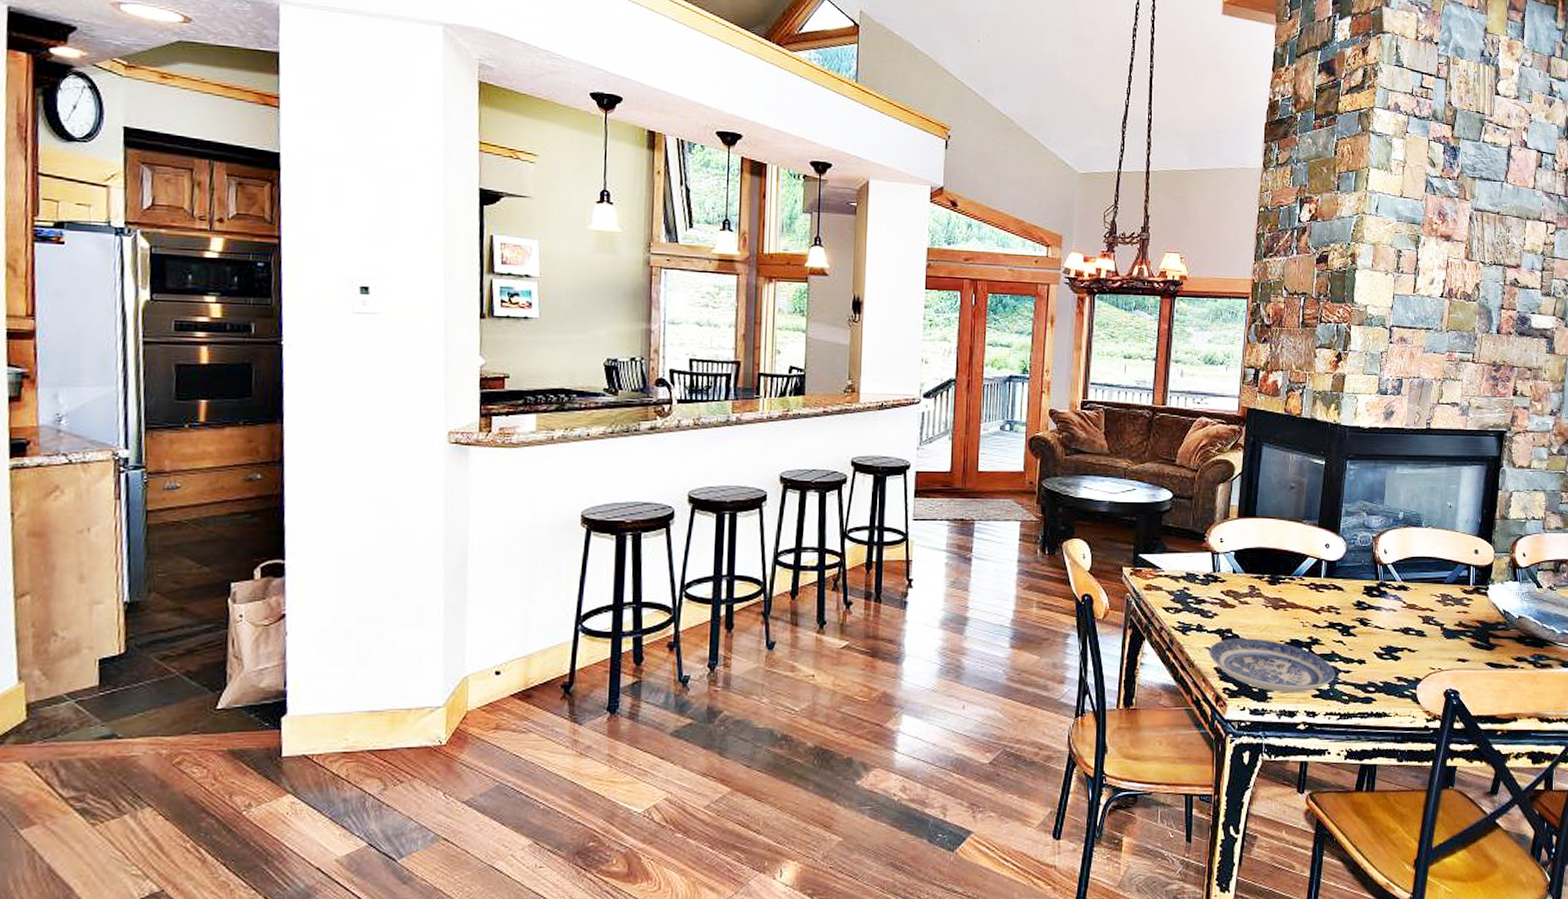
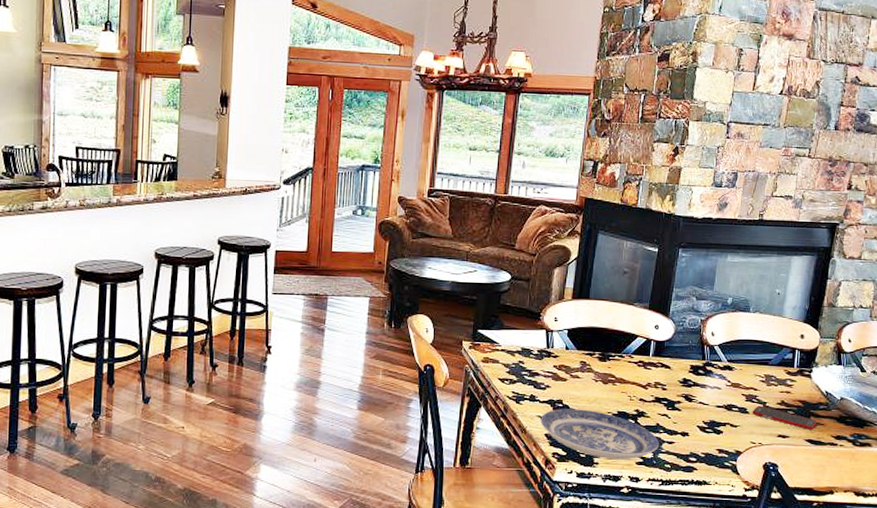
cell phone: none [1430,627,1496,652] -> present [752,405,817,430]

